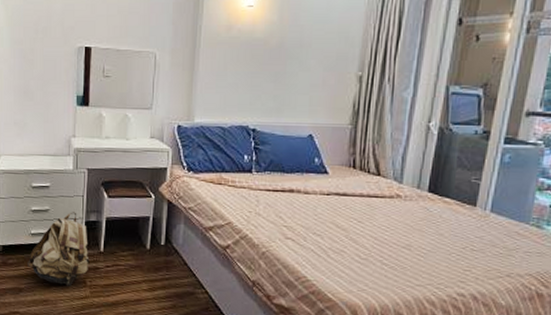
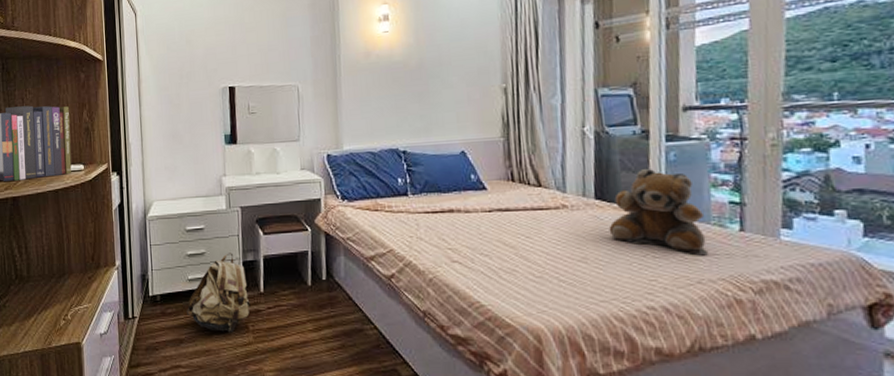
teddy bear: none [435,167,525,253] -> present [608,168,708,256]

